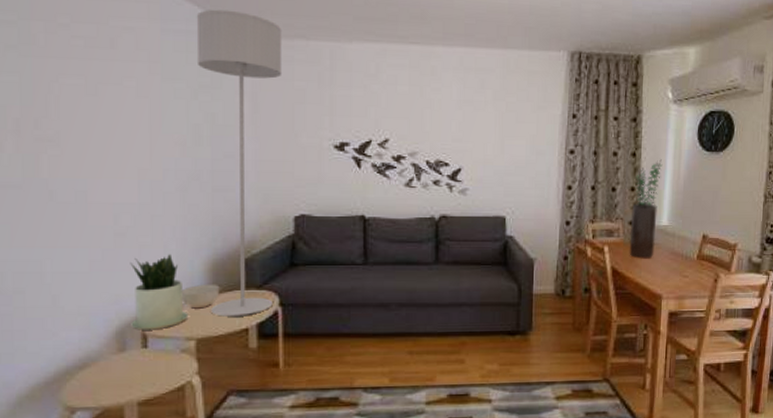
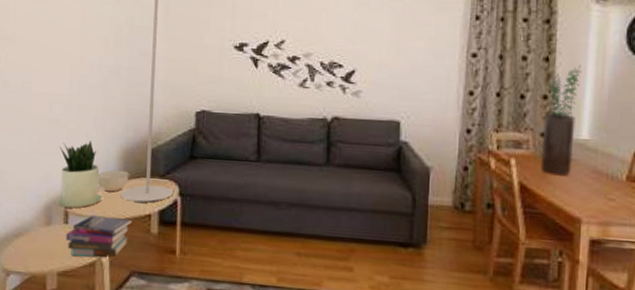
books: none [145,335,226,383] -> present [65,215,132,258]

